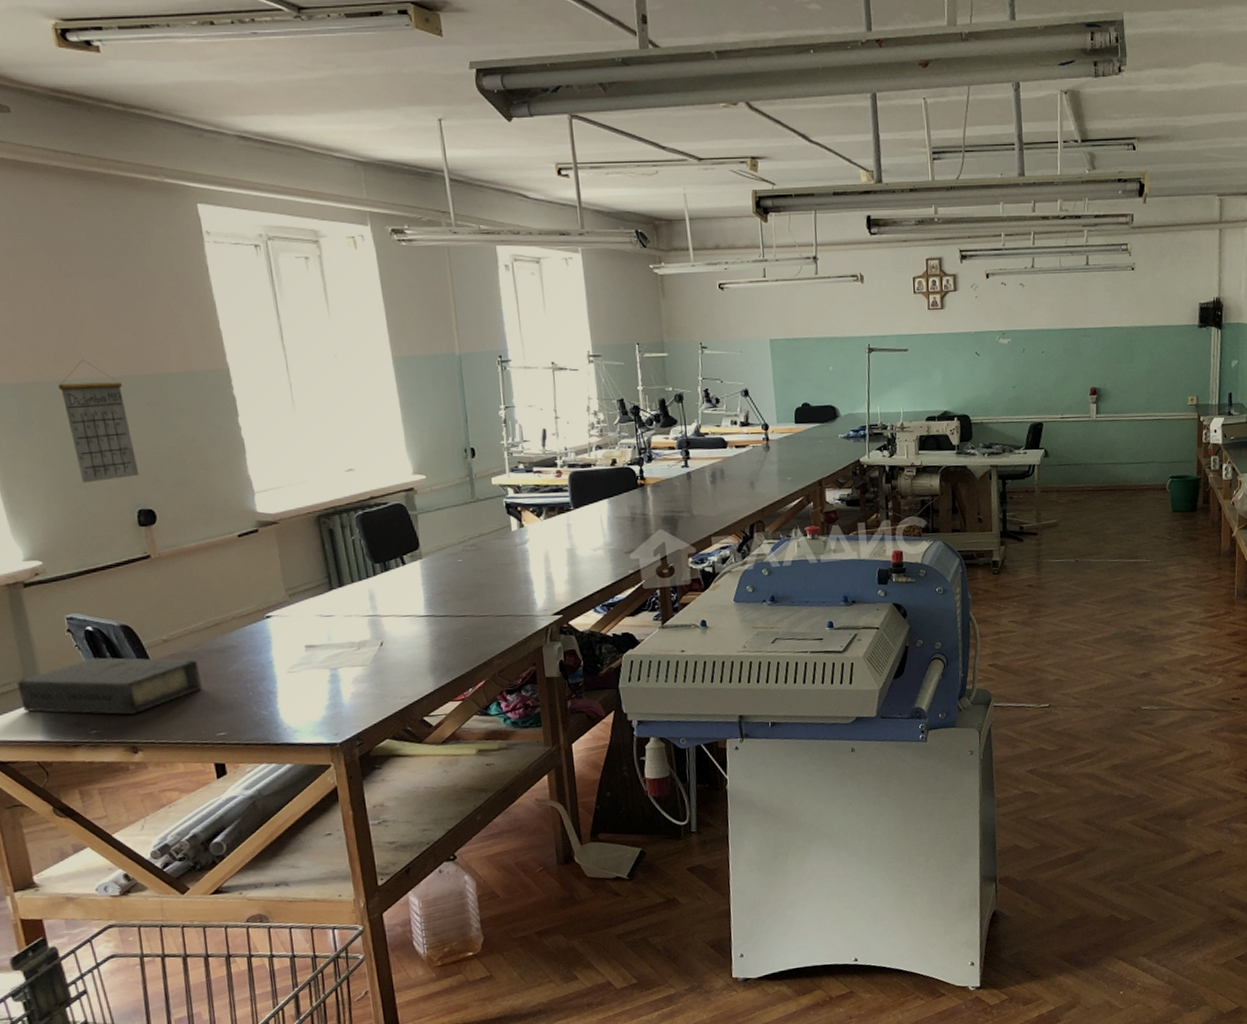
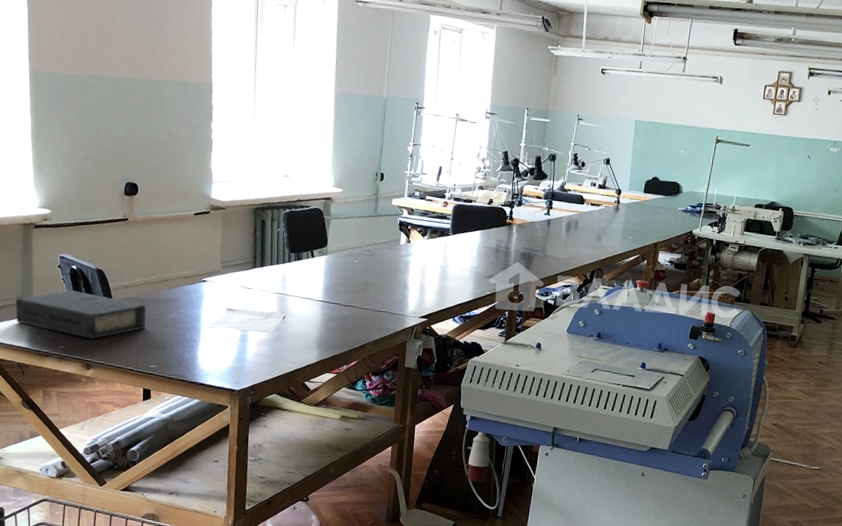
calendar: present [58,359,139,484] -> none [88,61,133,157]

